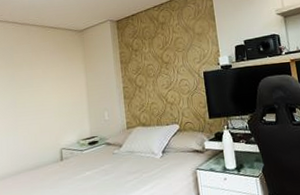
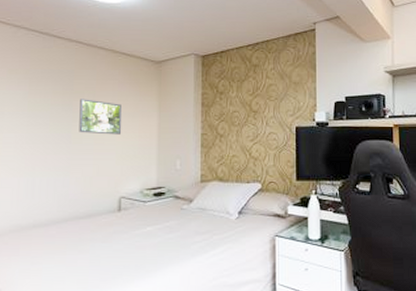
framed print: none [20,69,57,98] -> present [79,99,122,135]

